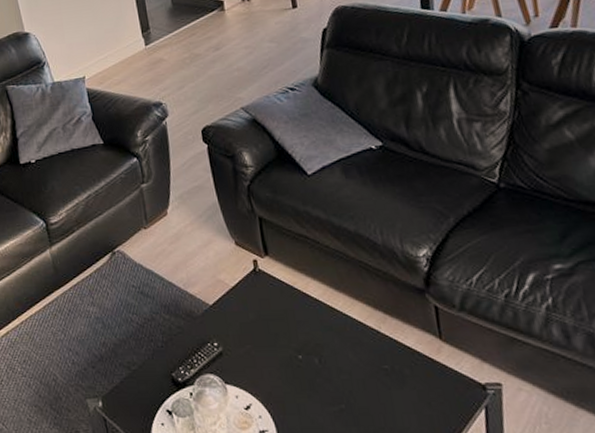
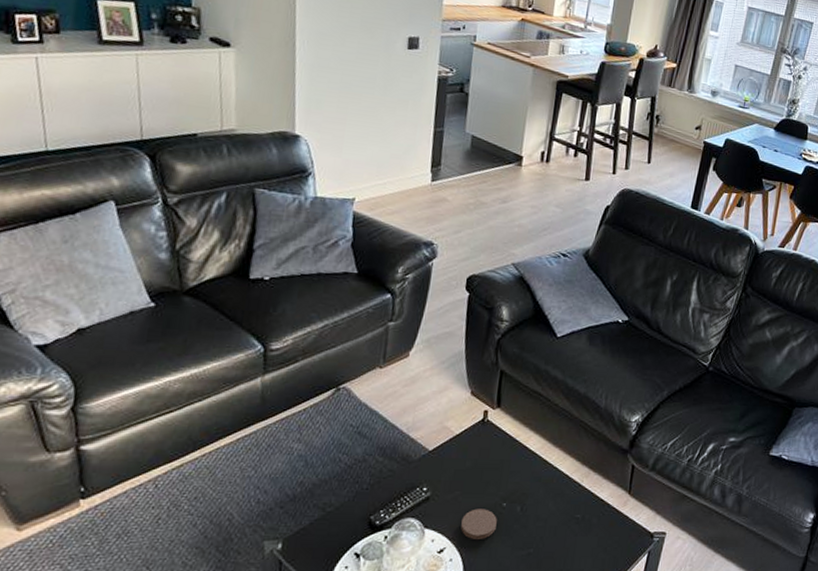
coaster: none [260,362,298,395] -> present [461,508,497,539]

